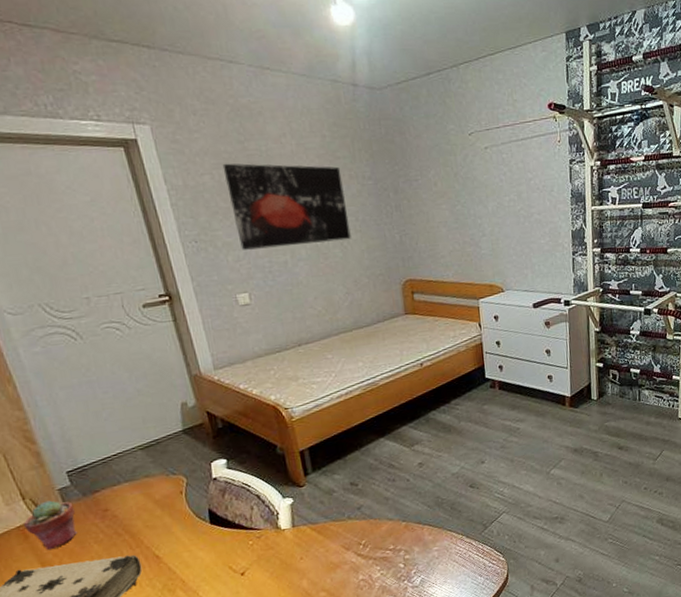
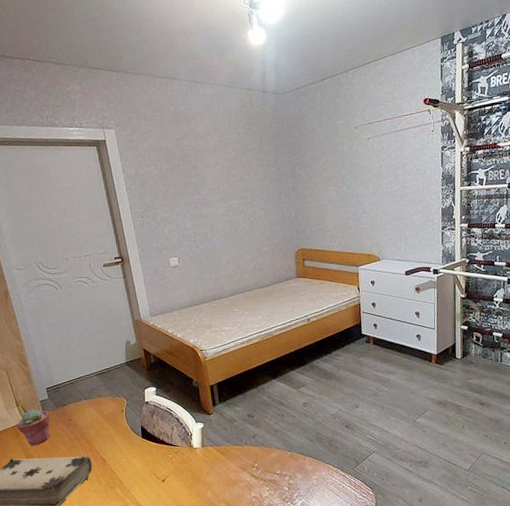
wall art: present [222,163,351,251] -> none [163,156,257,224]

